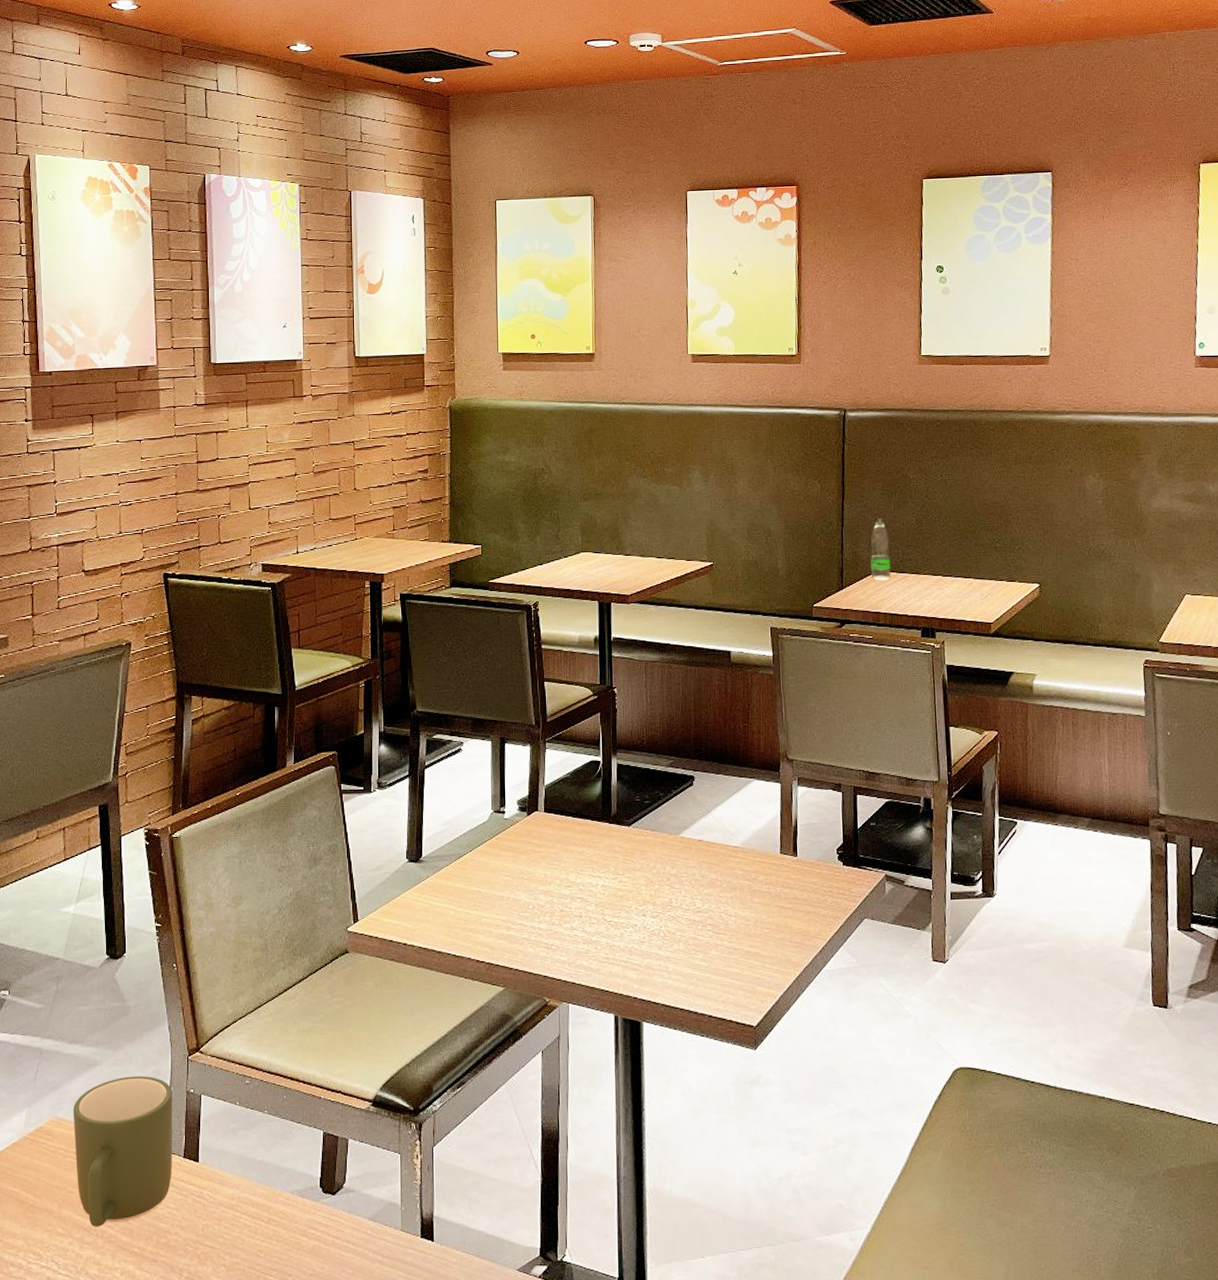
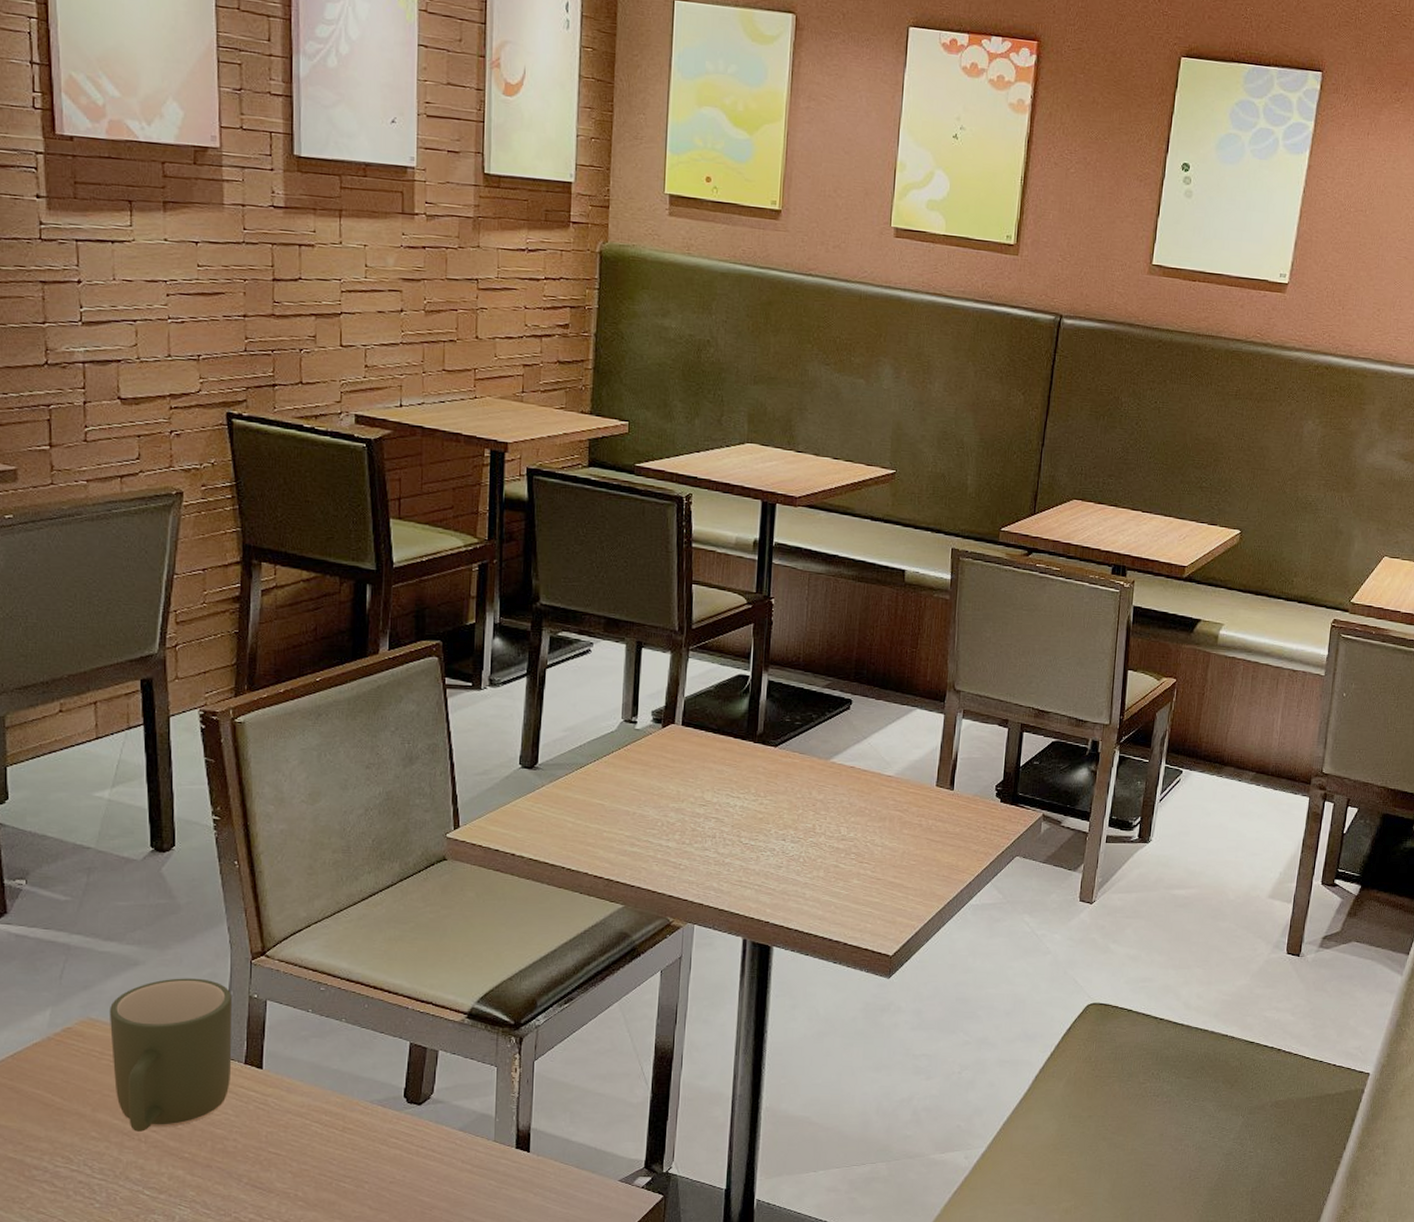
bottle: present [870,518,891,581] -> none [1066,441,1092,511]

